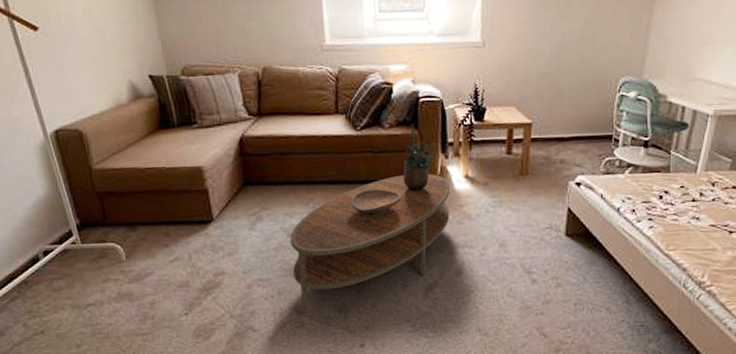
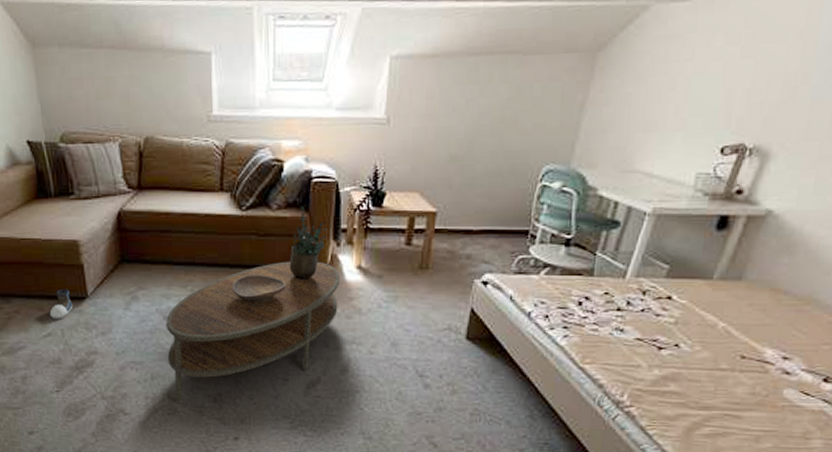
shoe: none [176,214,199,244] -> present [49,289,73,319]

